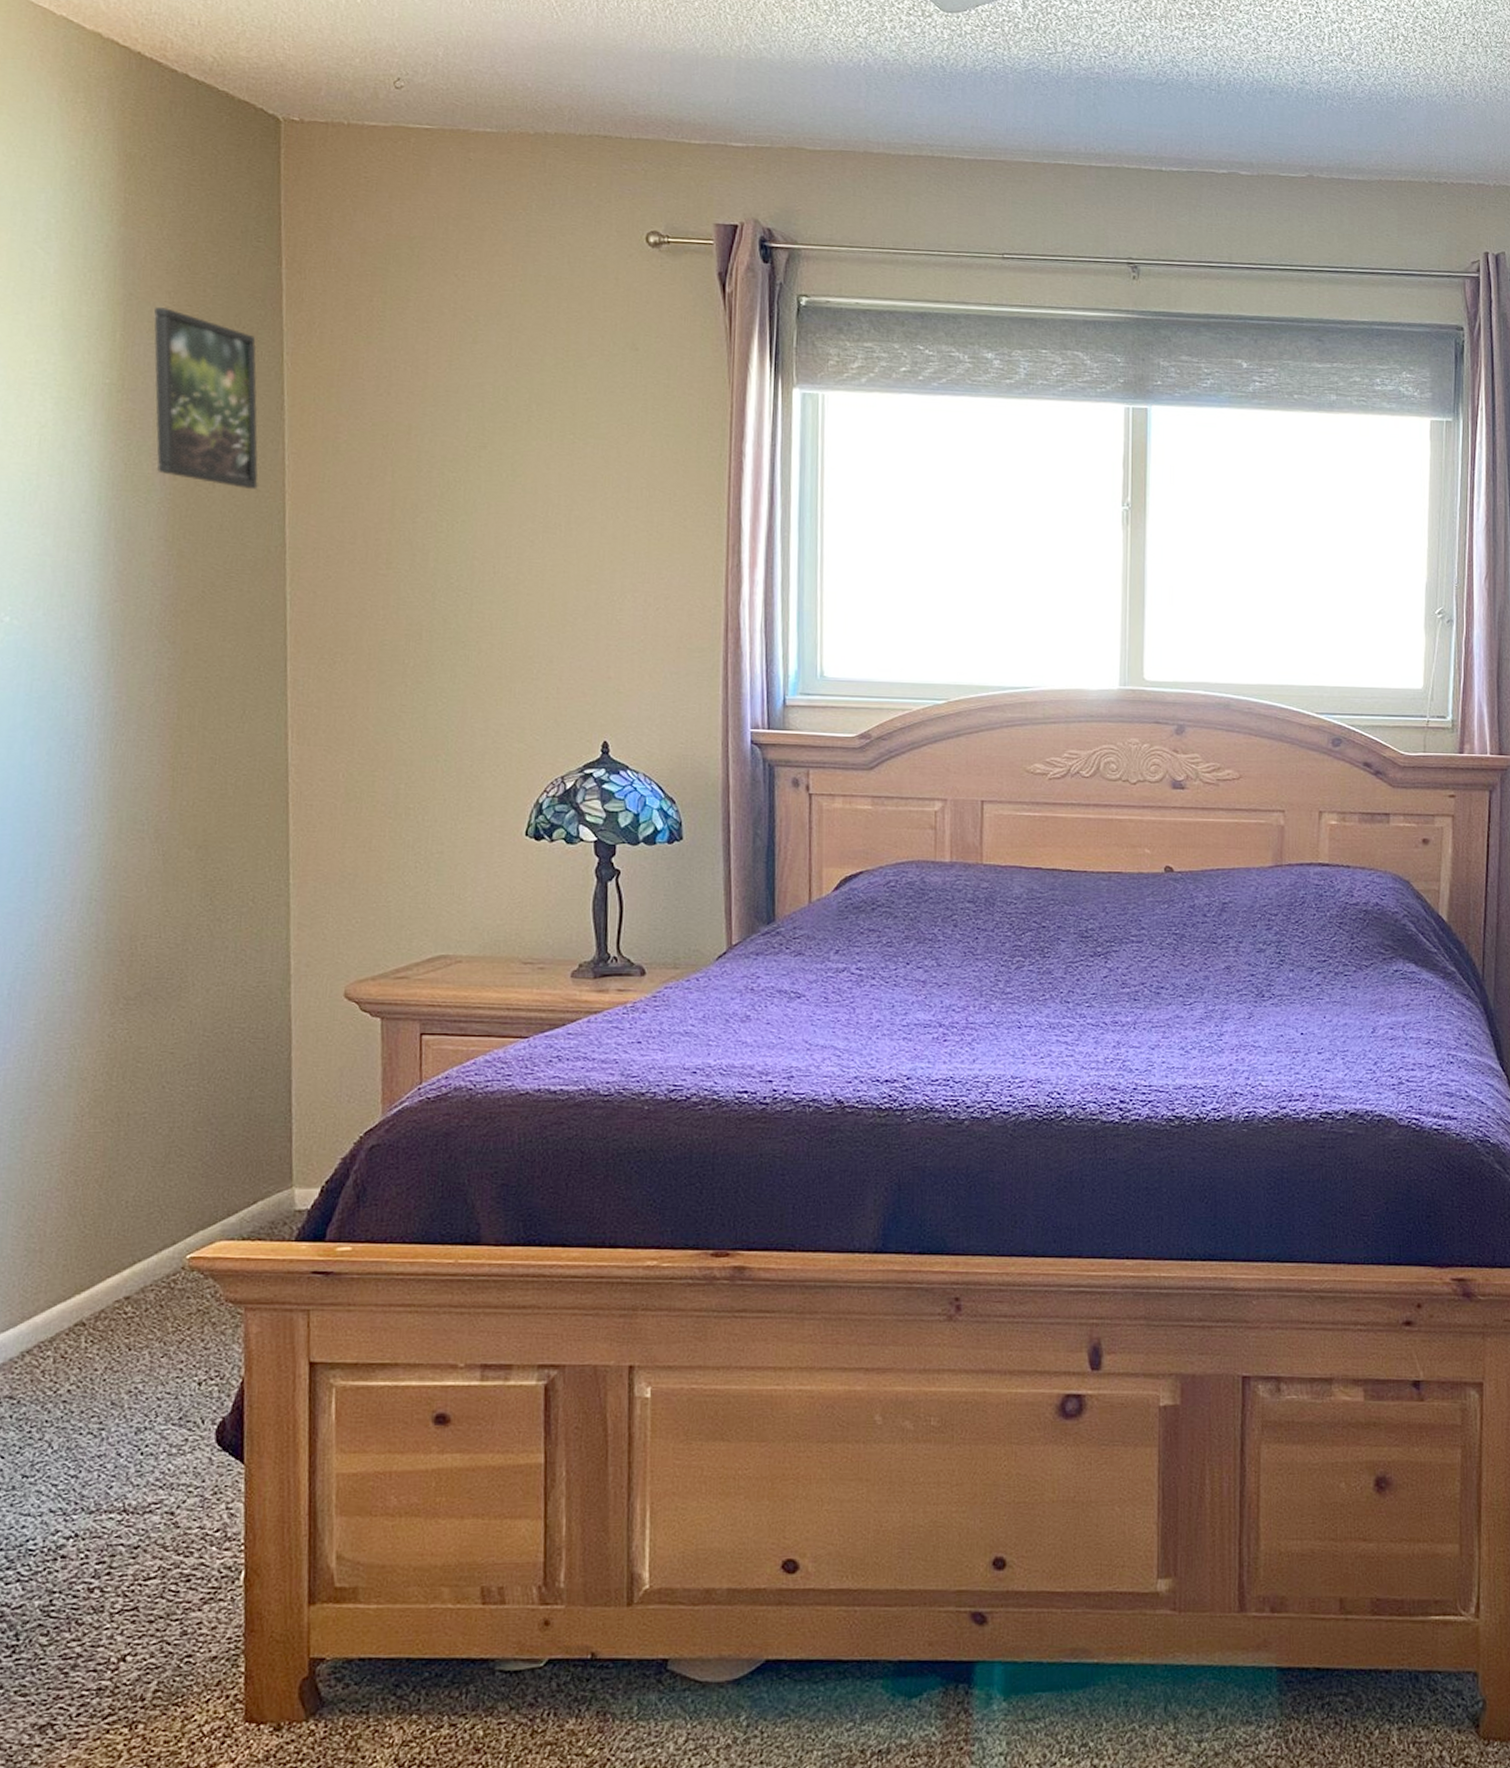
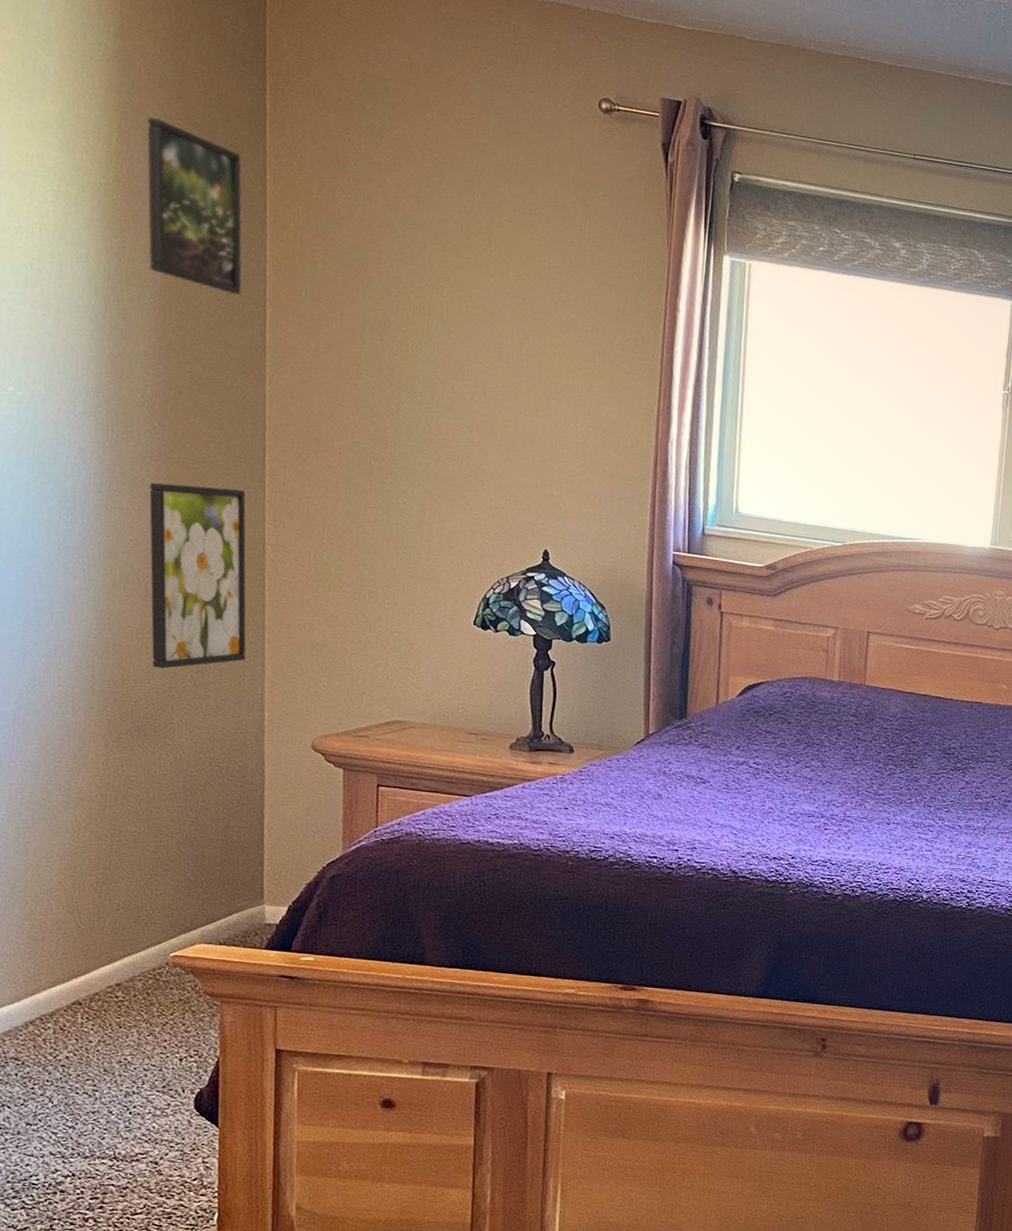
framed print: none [159,706,269,919] -> present [149,482,246,669]

